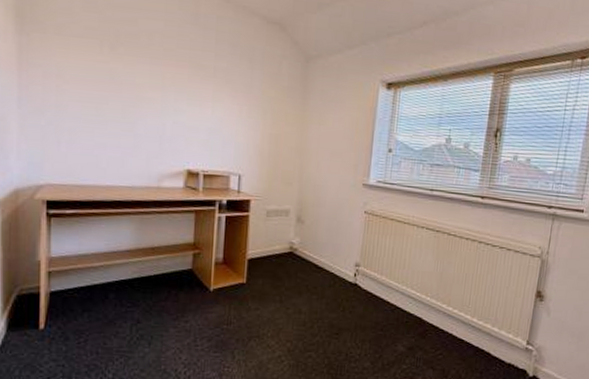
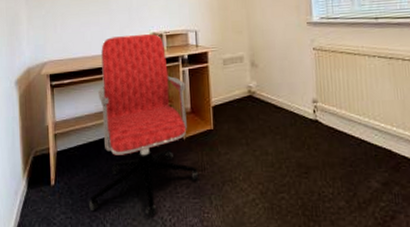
office chair: none [87,166,223,370] -> present [88,33,198,218]

